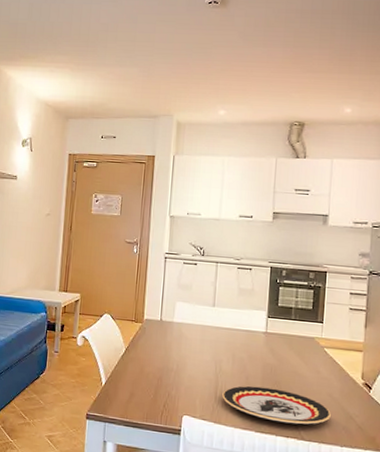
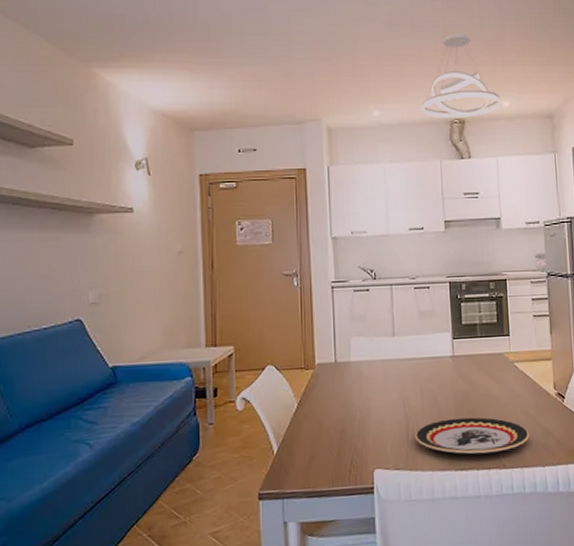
pendant light: none [264,43,342,121] -> present [421,33,500,118]

